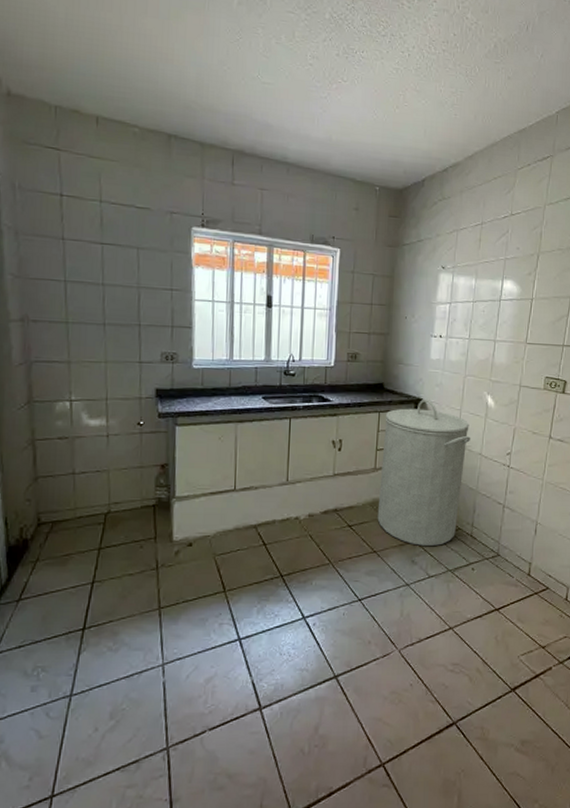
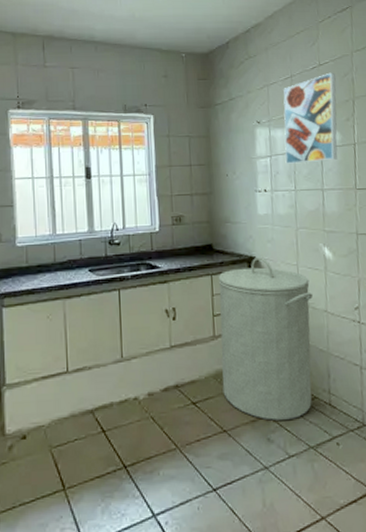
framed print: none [463,223,525,313] -> present [283,72,338,164]

